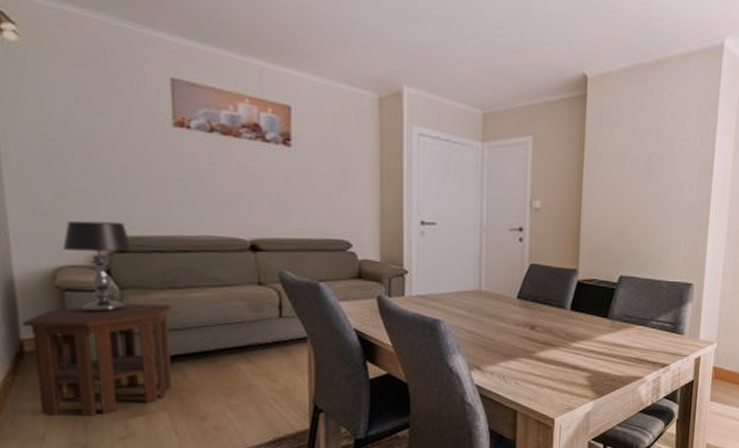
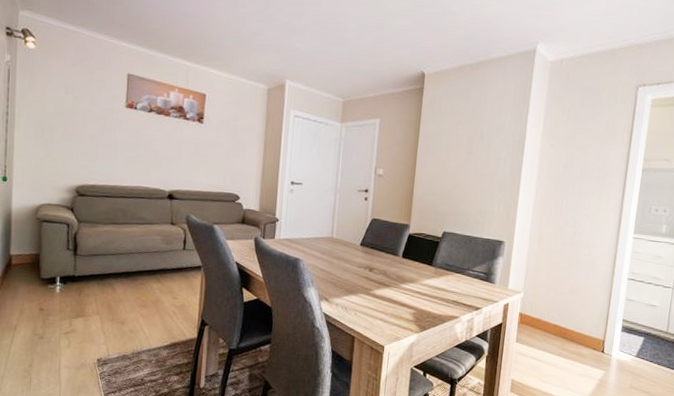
side table: present [21,303,173,417] -> none [12,233,112,315]
table lamp: present [62,220,131,313] -> none [45,172,89,239]

